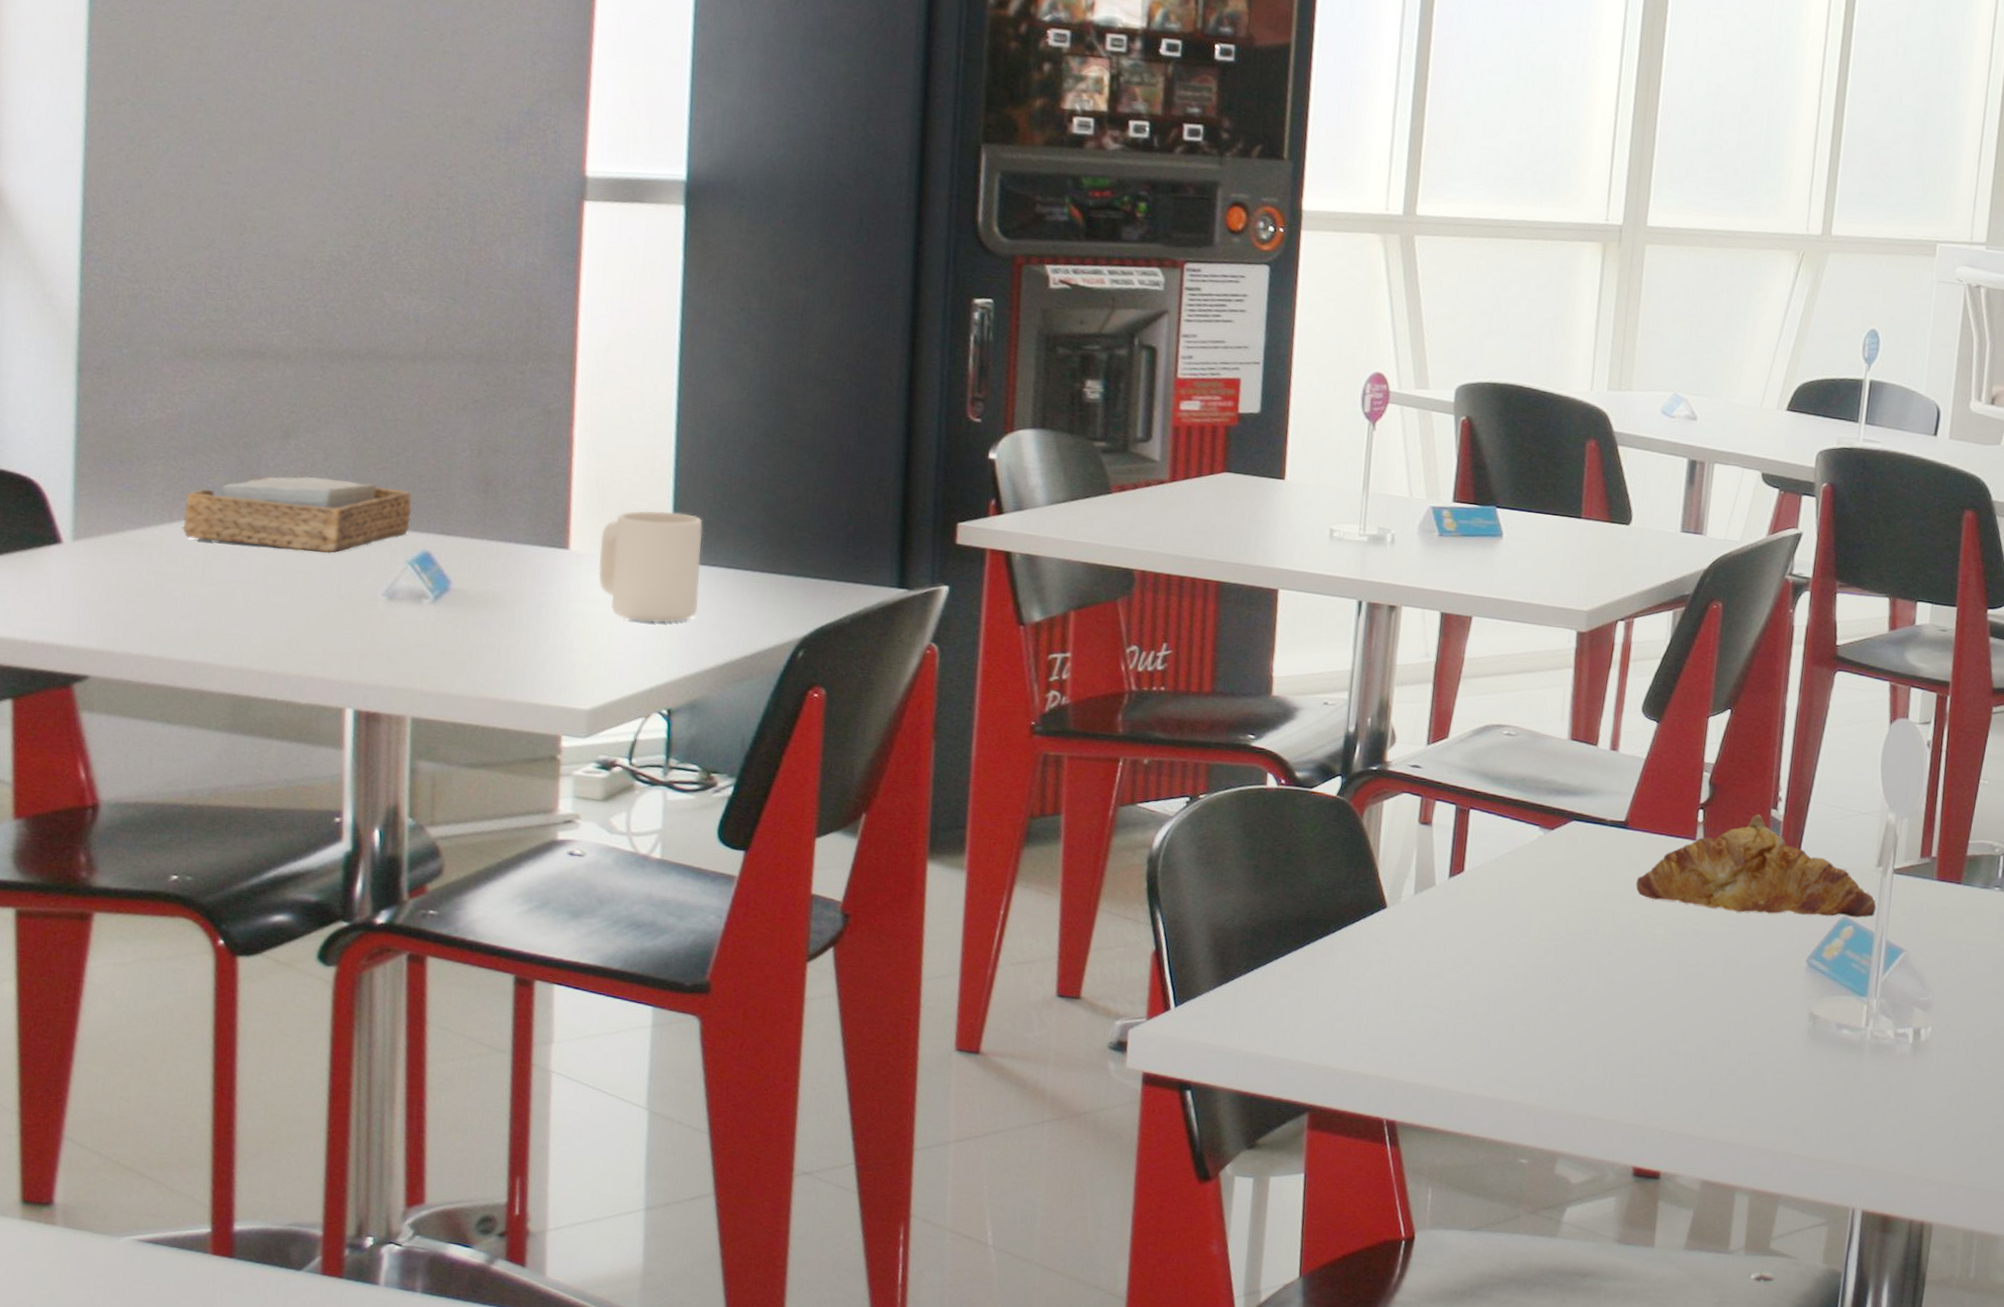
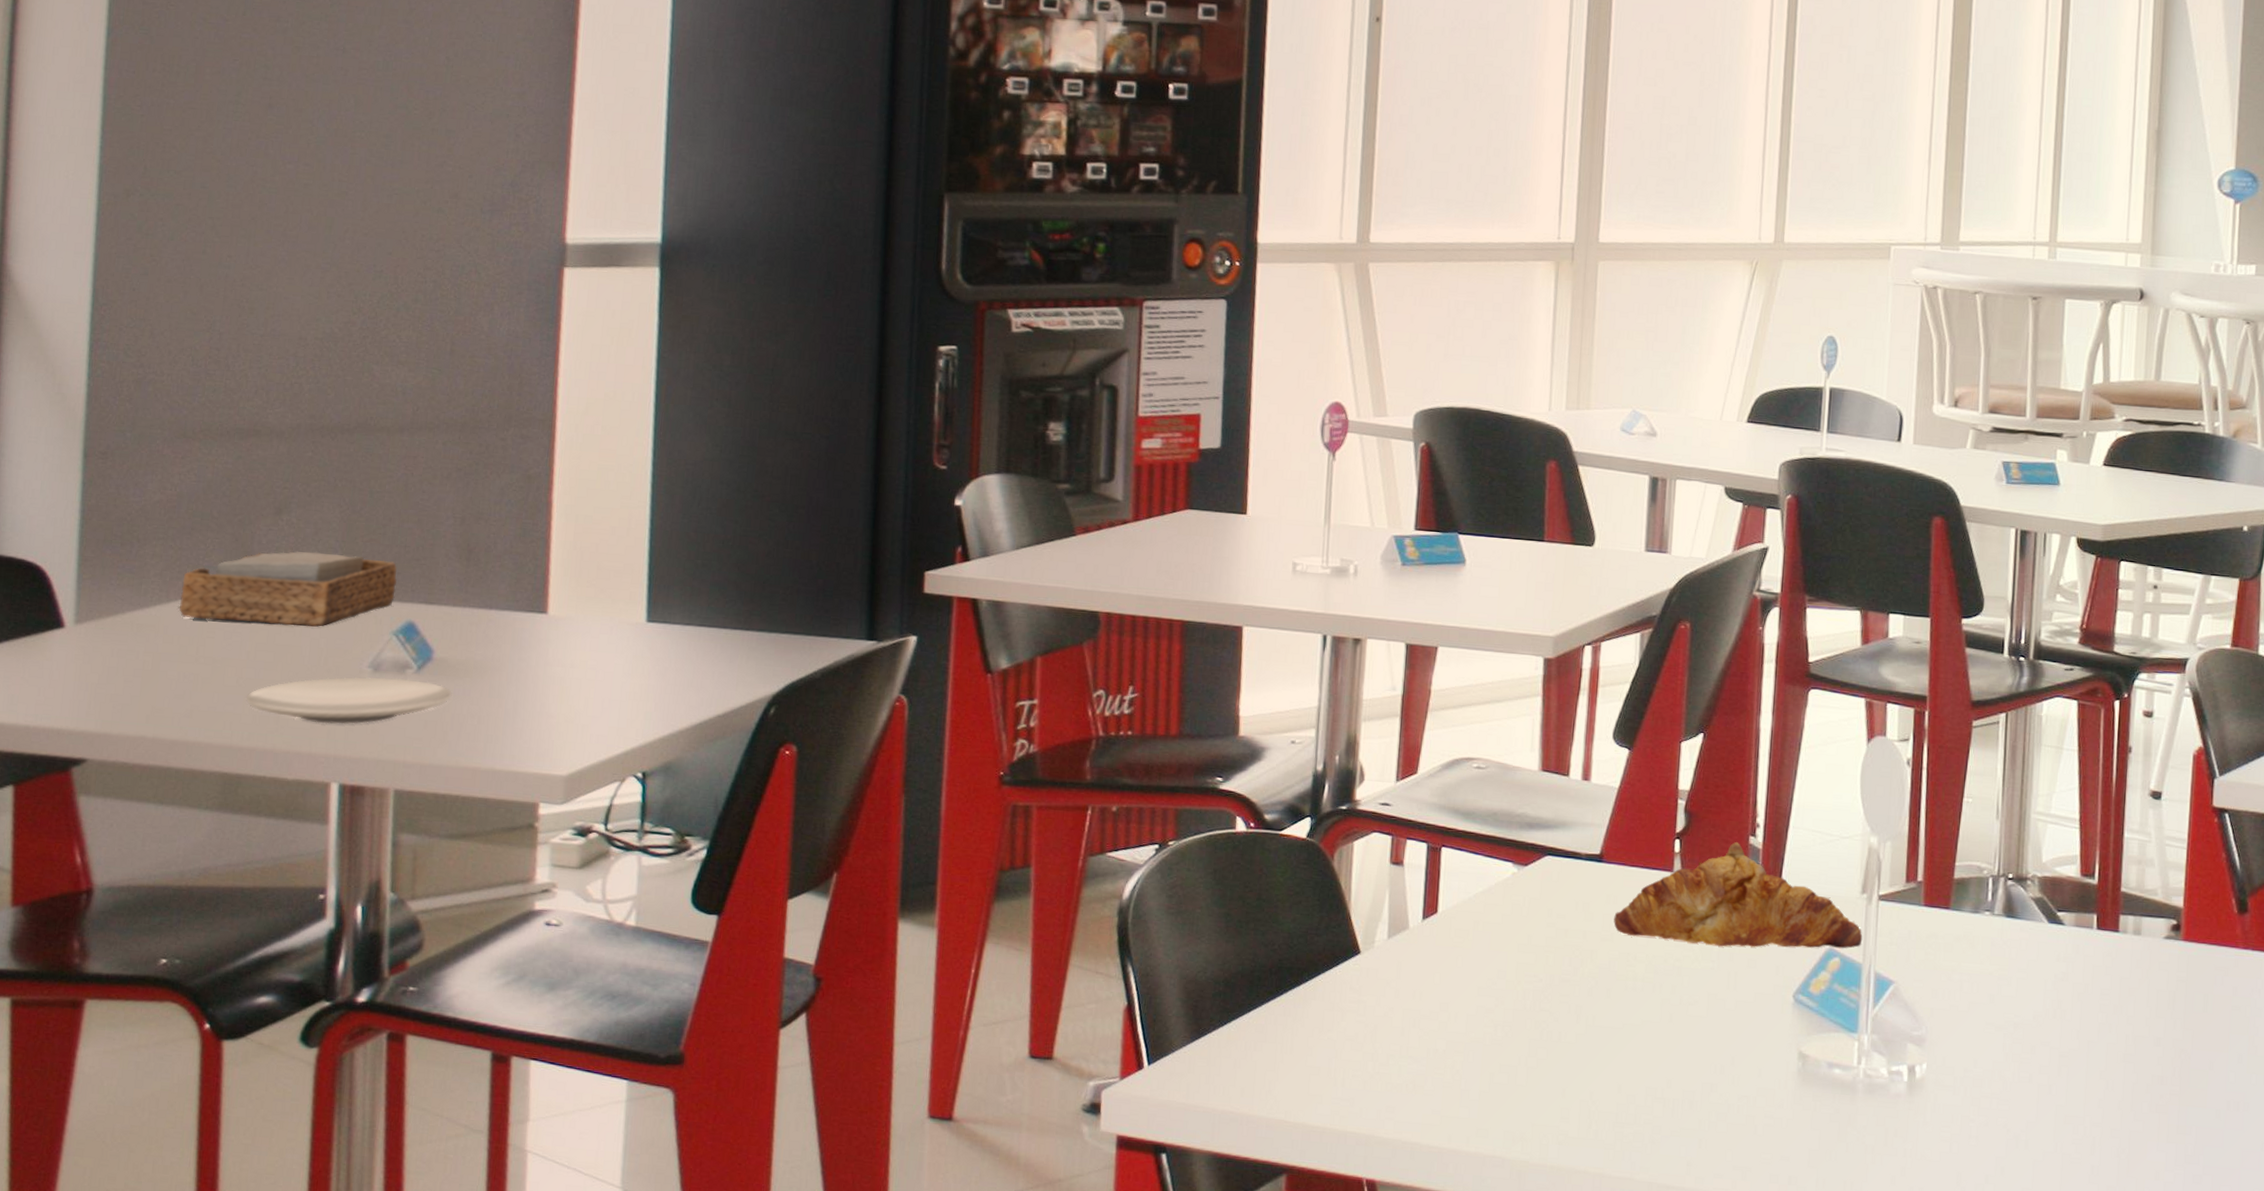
plate: none [255,604,471,652] -> present [245,677,452,725]
mug: present [599,510,703,623] -> none [576,571,677,684]

